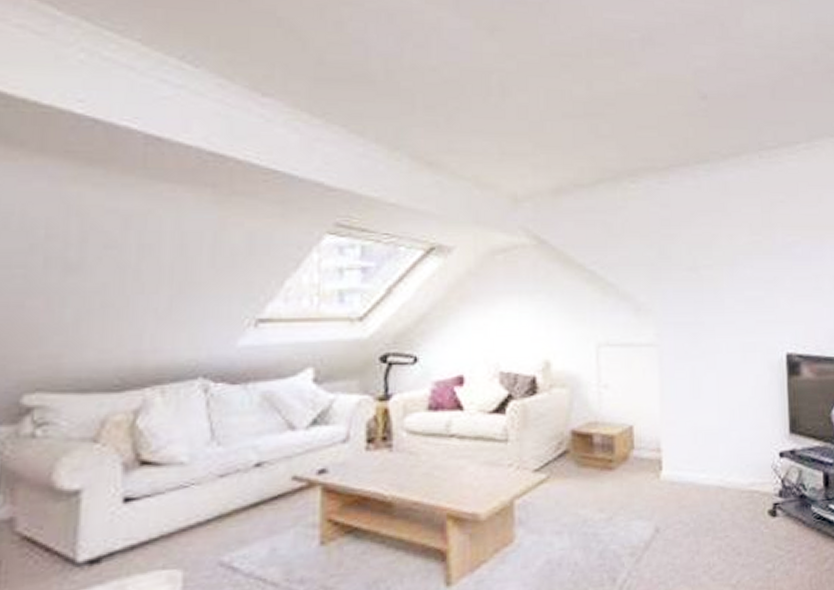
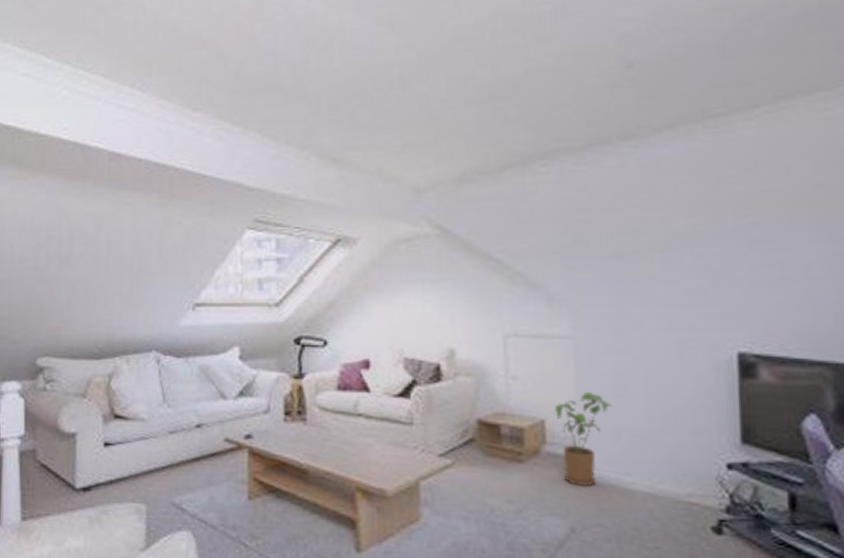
house plant: none [641,395,692,487] -> present [554,391,614,486]

